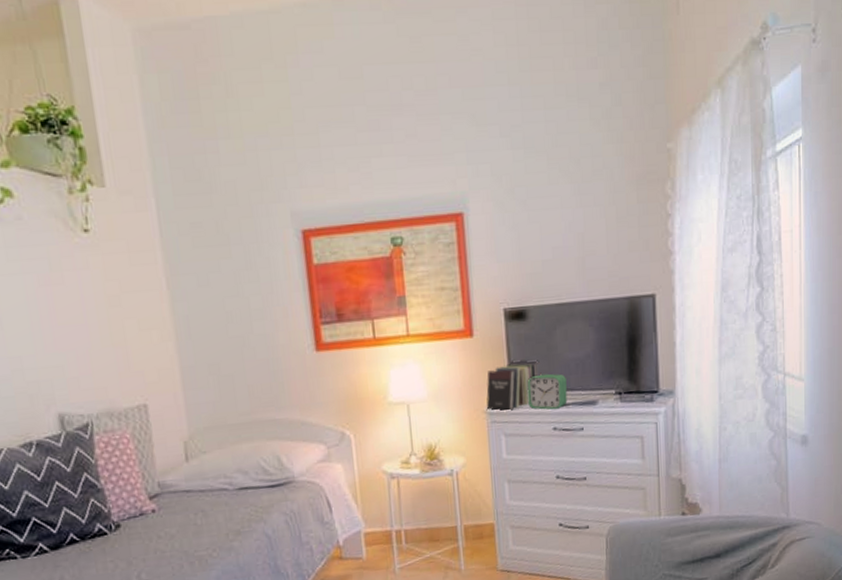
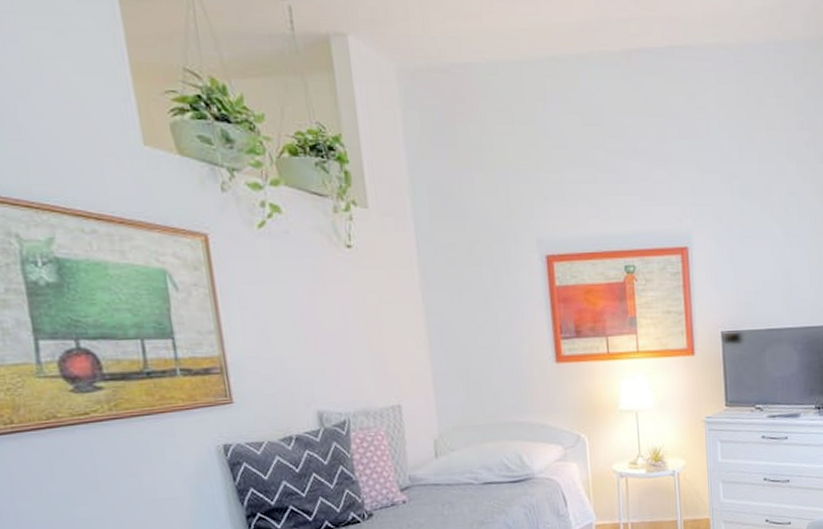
books: present [486,359,542,411] -> none [704,376,753,421]
alarm clock: present [527,373,567,410] -> none [740,389,774,421]

